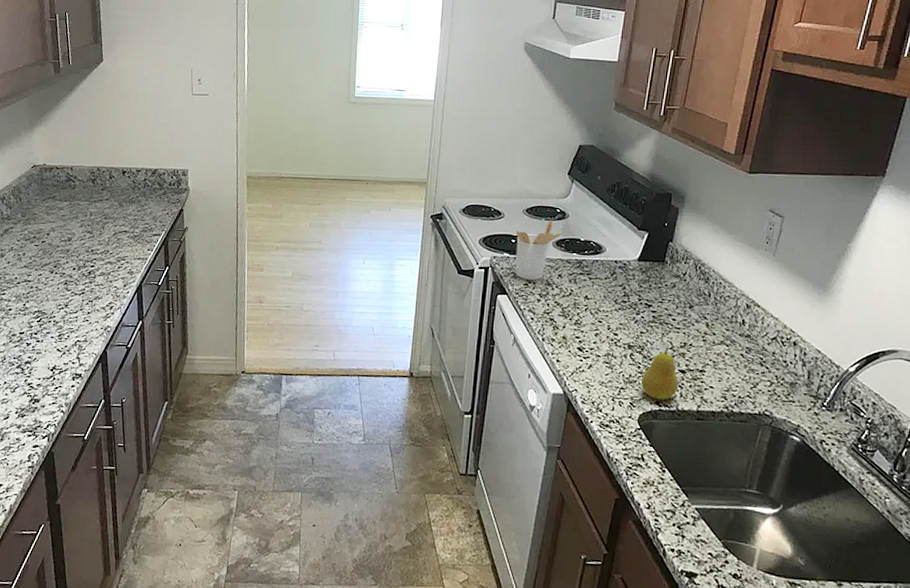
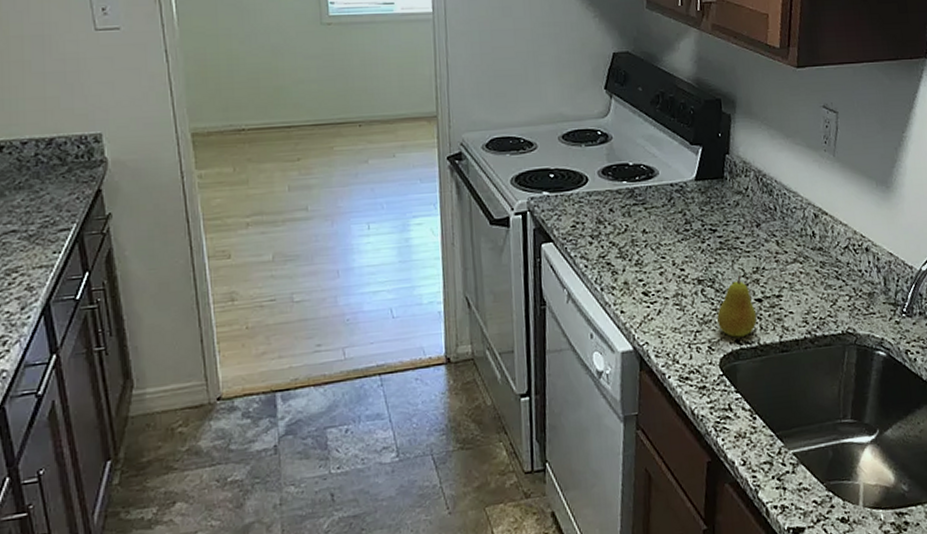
utensil holder: present [515,220,562,280] -> none [554,145,607,221]

